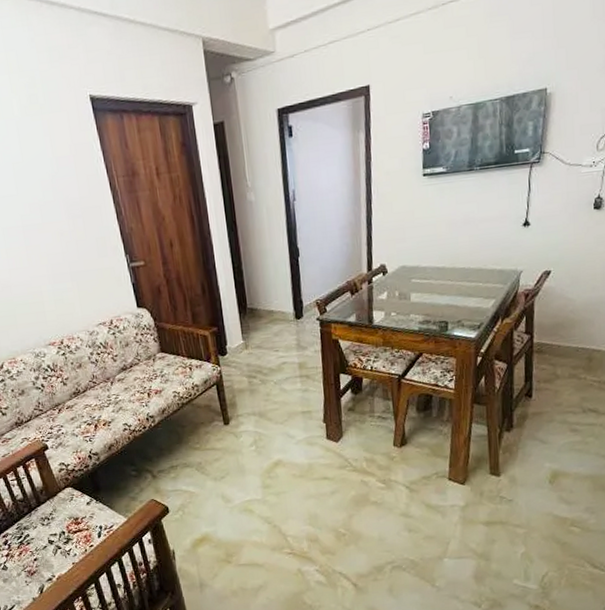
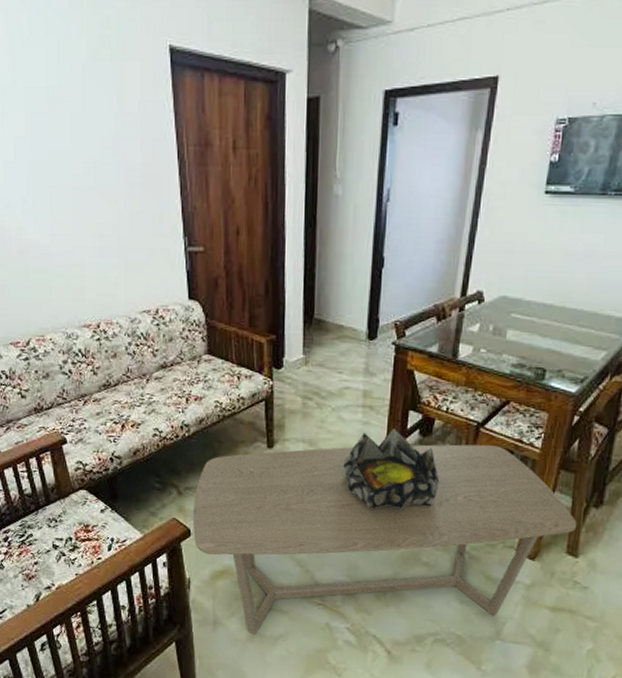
coffee table: none [167,392,495,590] -> present [193,444,578,634]
decorative bowl: none [291,391,375,464] -> present [343,428,440,509]

